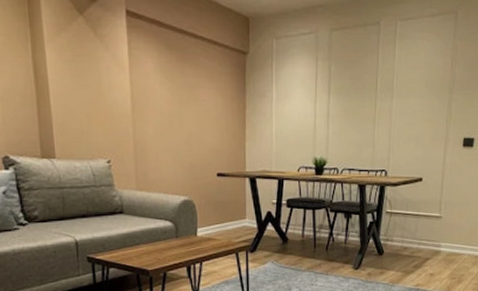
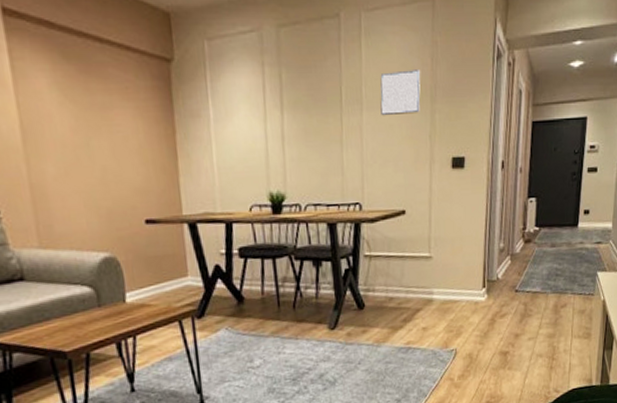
wall art: none [408,67,442,103] -> present [380,70,421,116]

